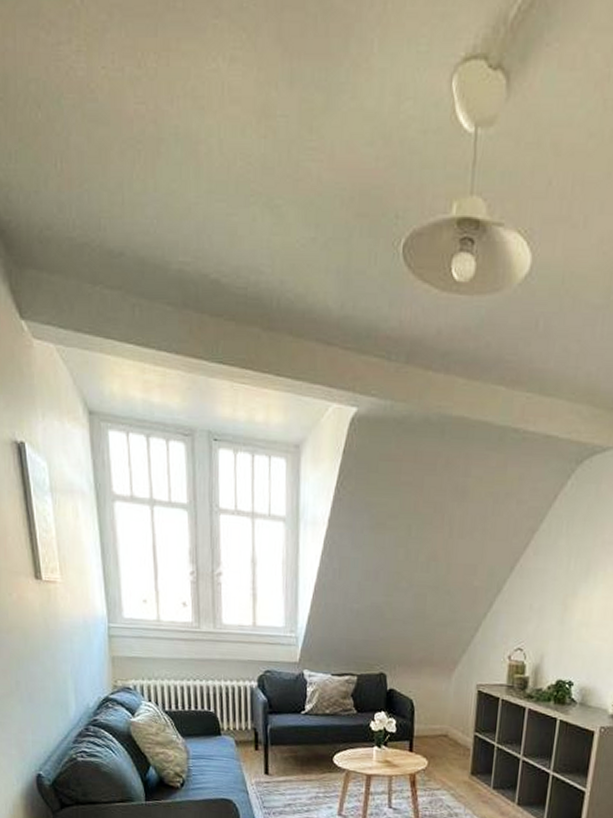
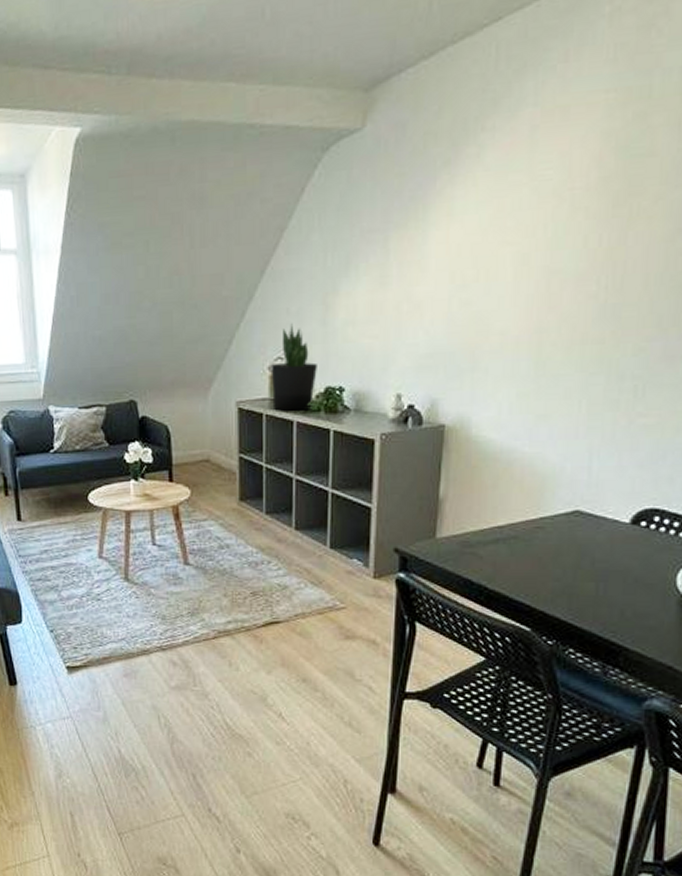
planter: none [508,619,552,699] -> present [270,323,317,411]

